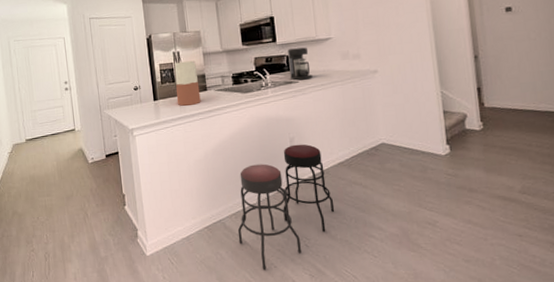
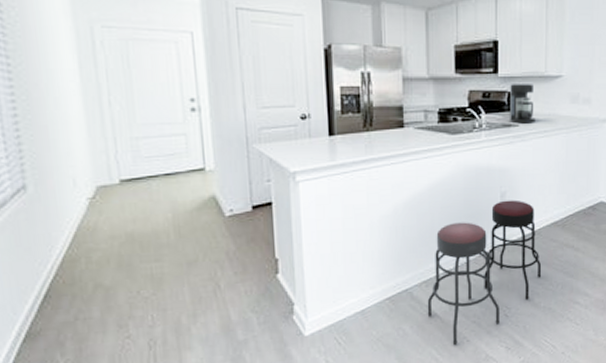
vase: present [174,60,201,106] -> none [361,86,395,145]

